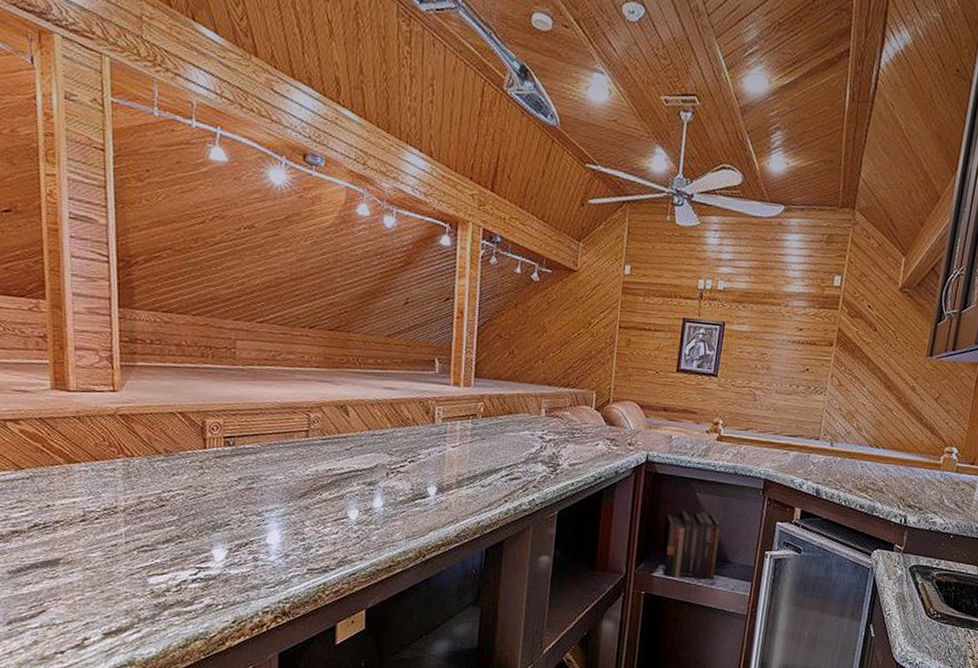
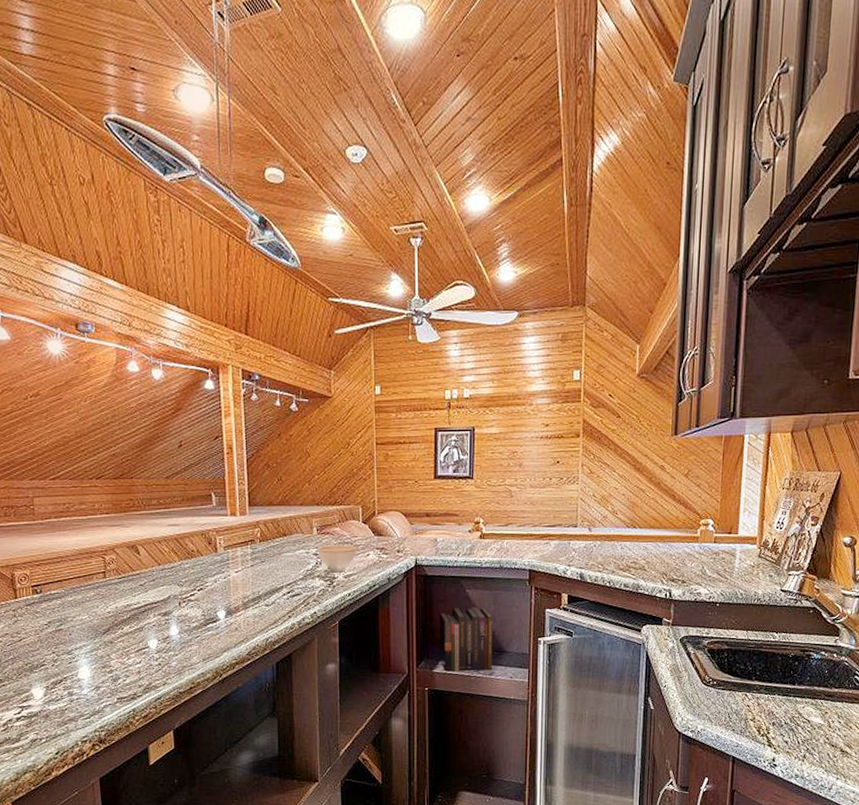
bowl: none [542,429,587,460] -> present [316,545,358,573]

